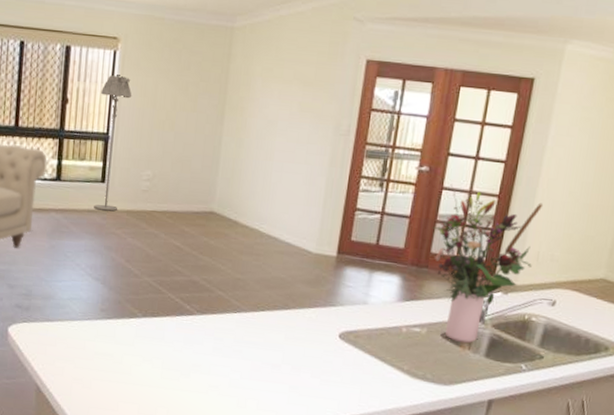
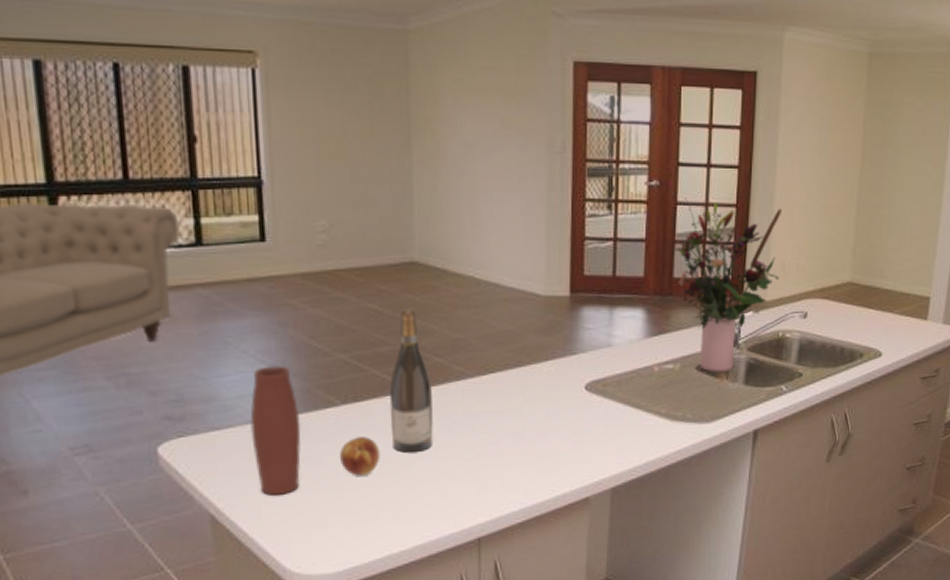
vase: none [73,278,111,381] -> present [250,365,302,496]
floor lamp: present [94,75,131,212] -> none [242,101,287,277]
fruit: none [134,345,166,377] -> present [339,437,381,476]
wine bottle: none [176,247,213,366] -> present [389,307,433,452]

